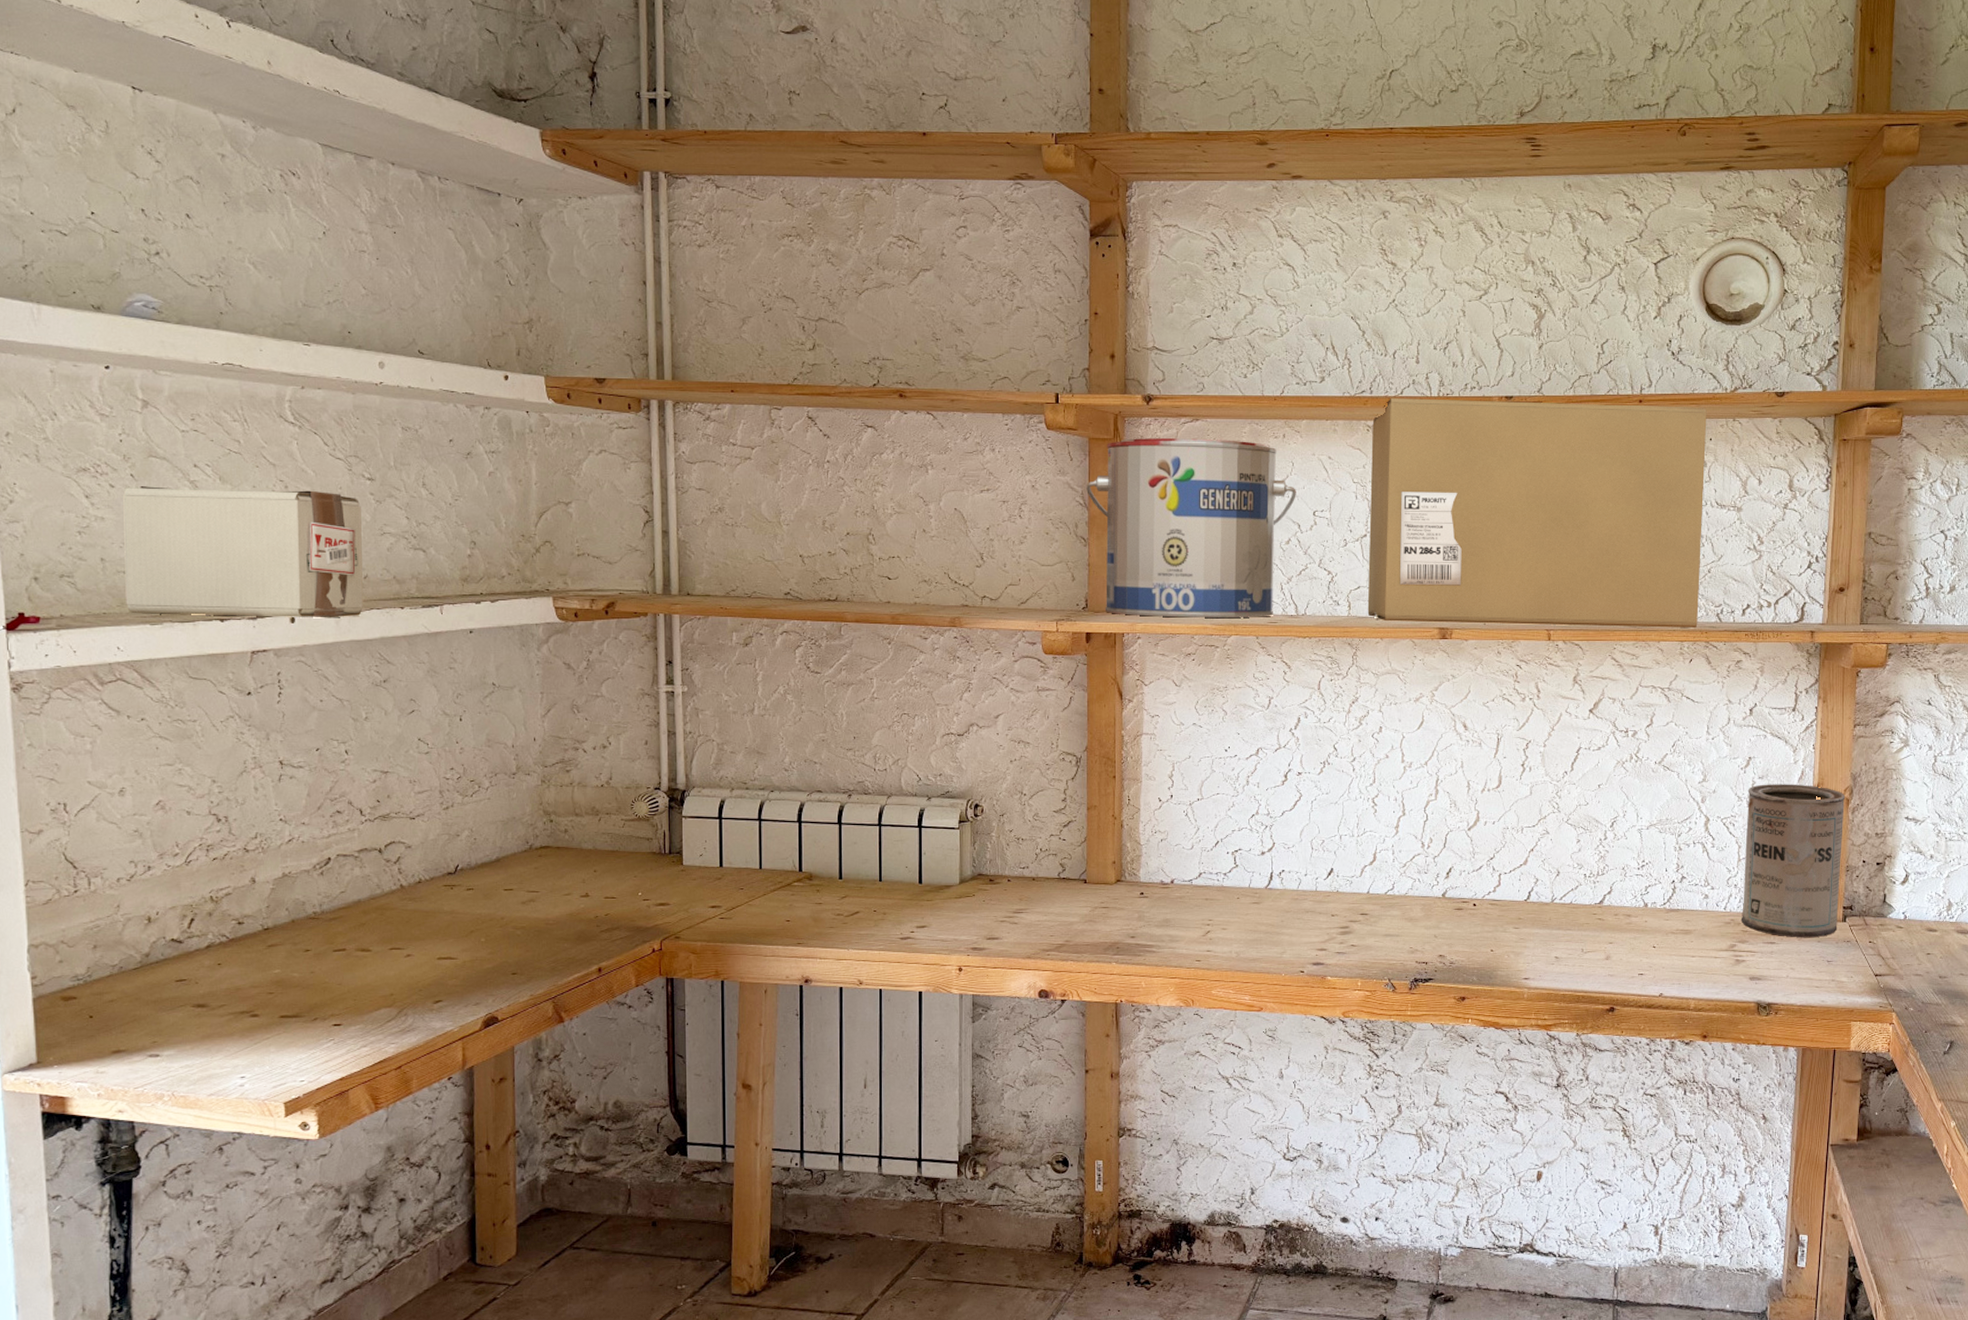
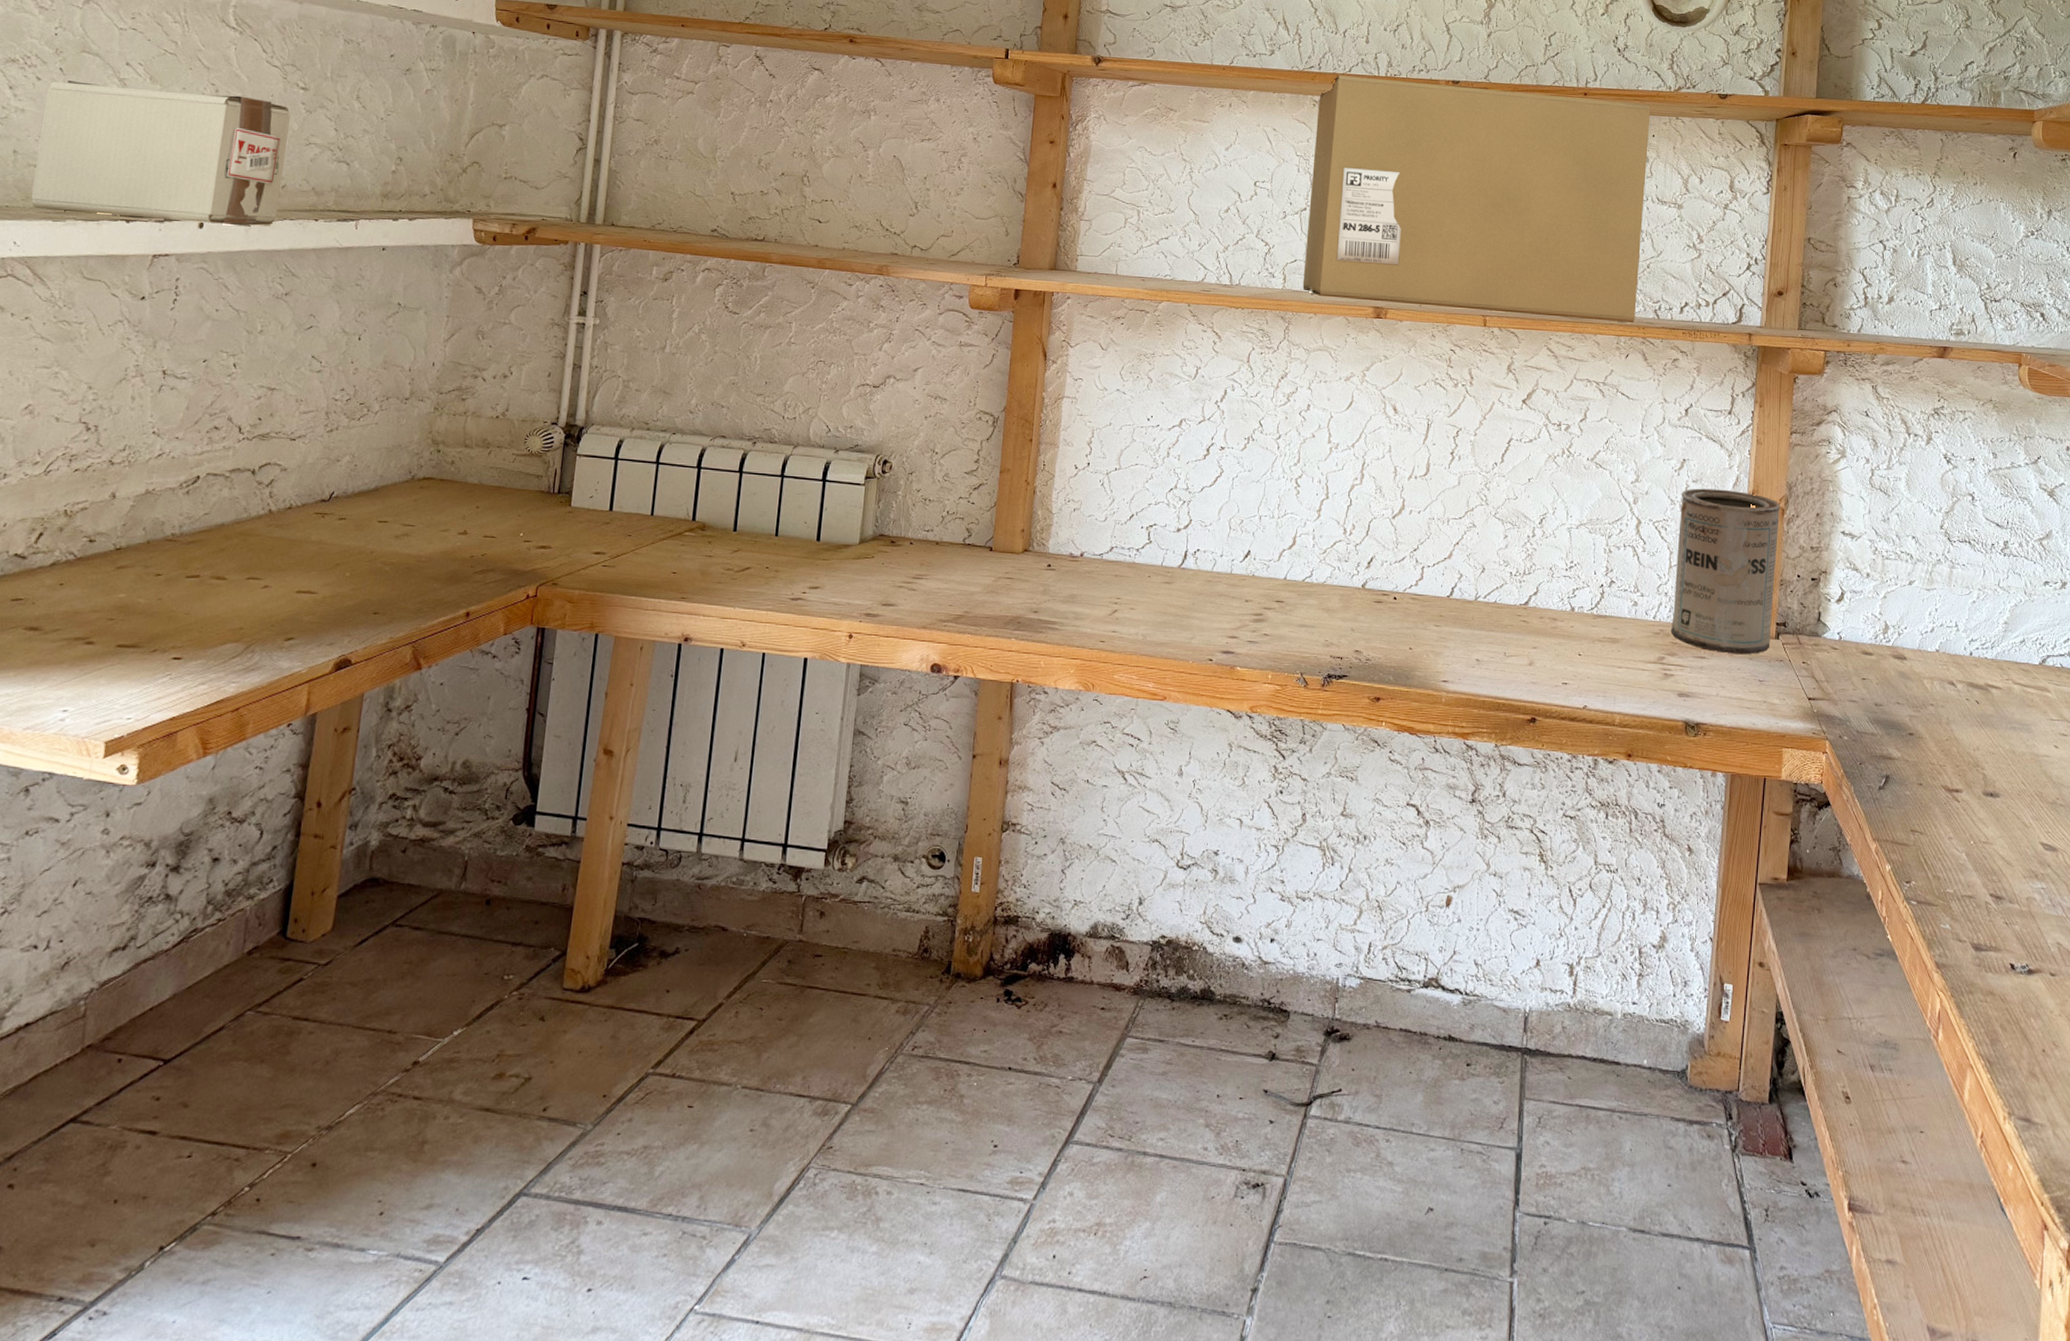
paint can: present [1086,438,1296,618] -> none [1028,98,1239,285]

